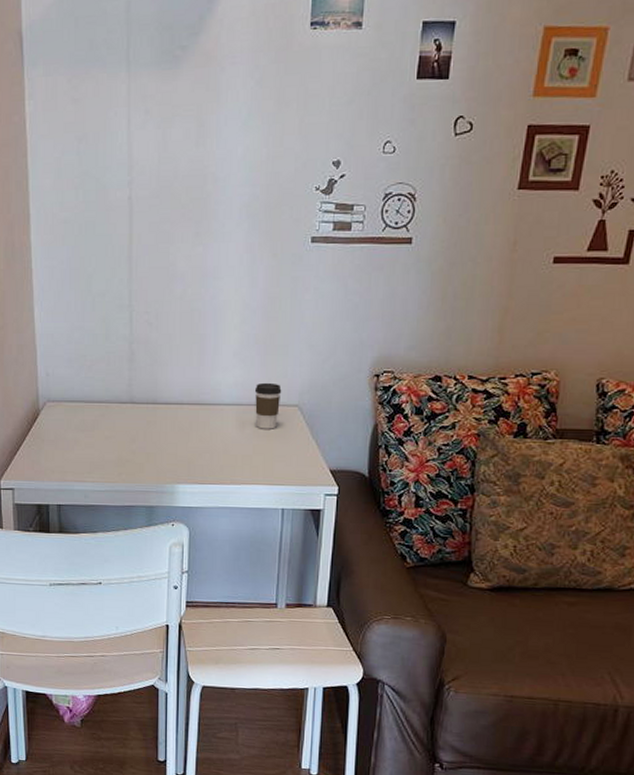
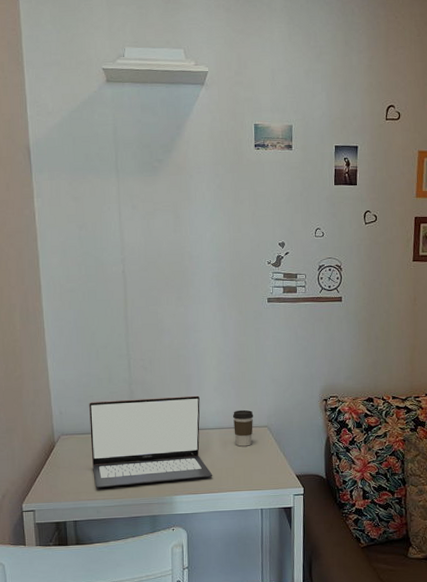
laptop: none [81,361,225,468] -> present [89,395,213,488]

